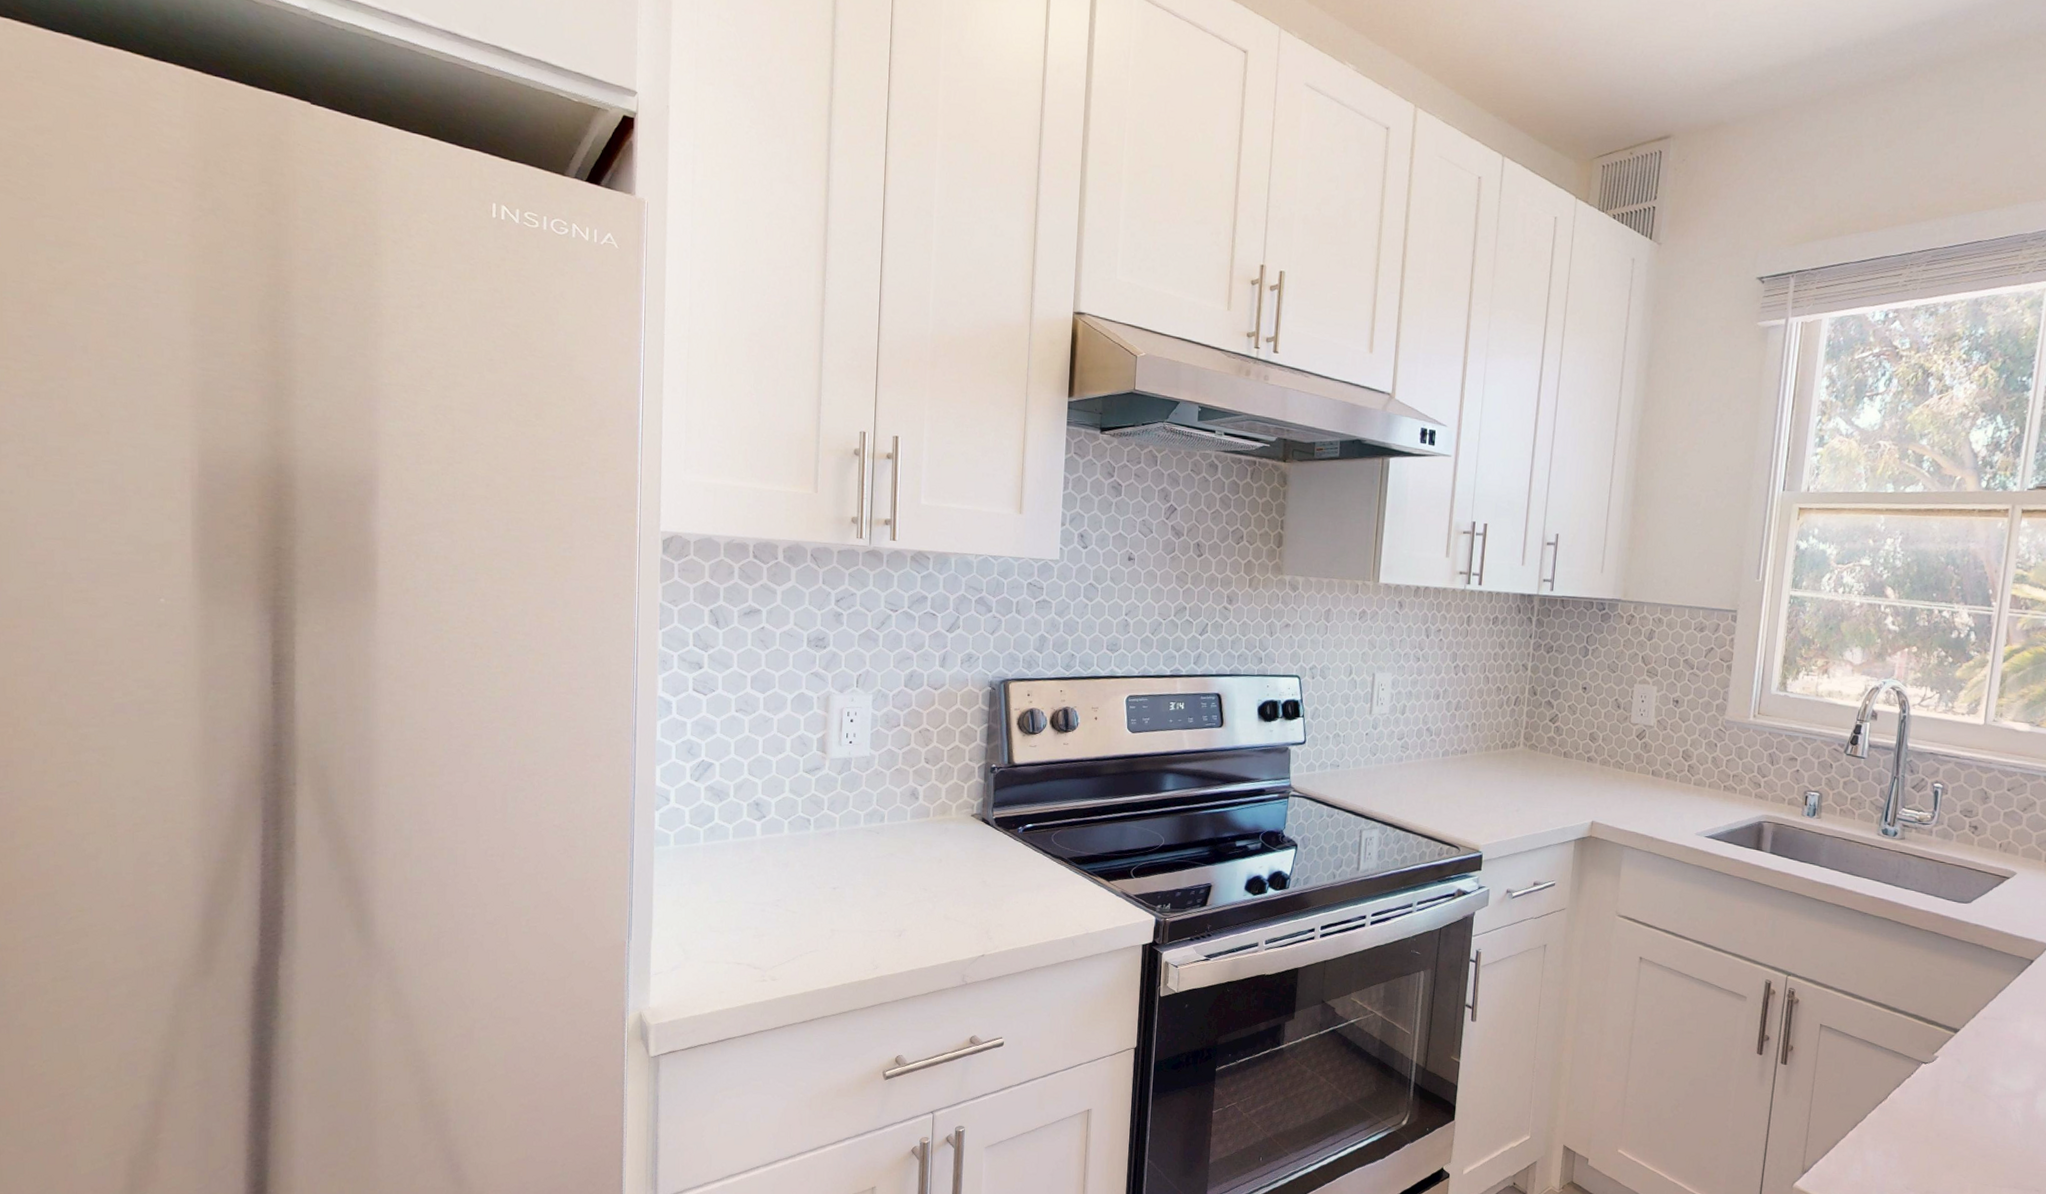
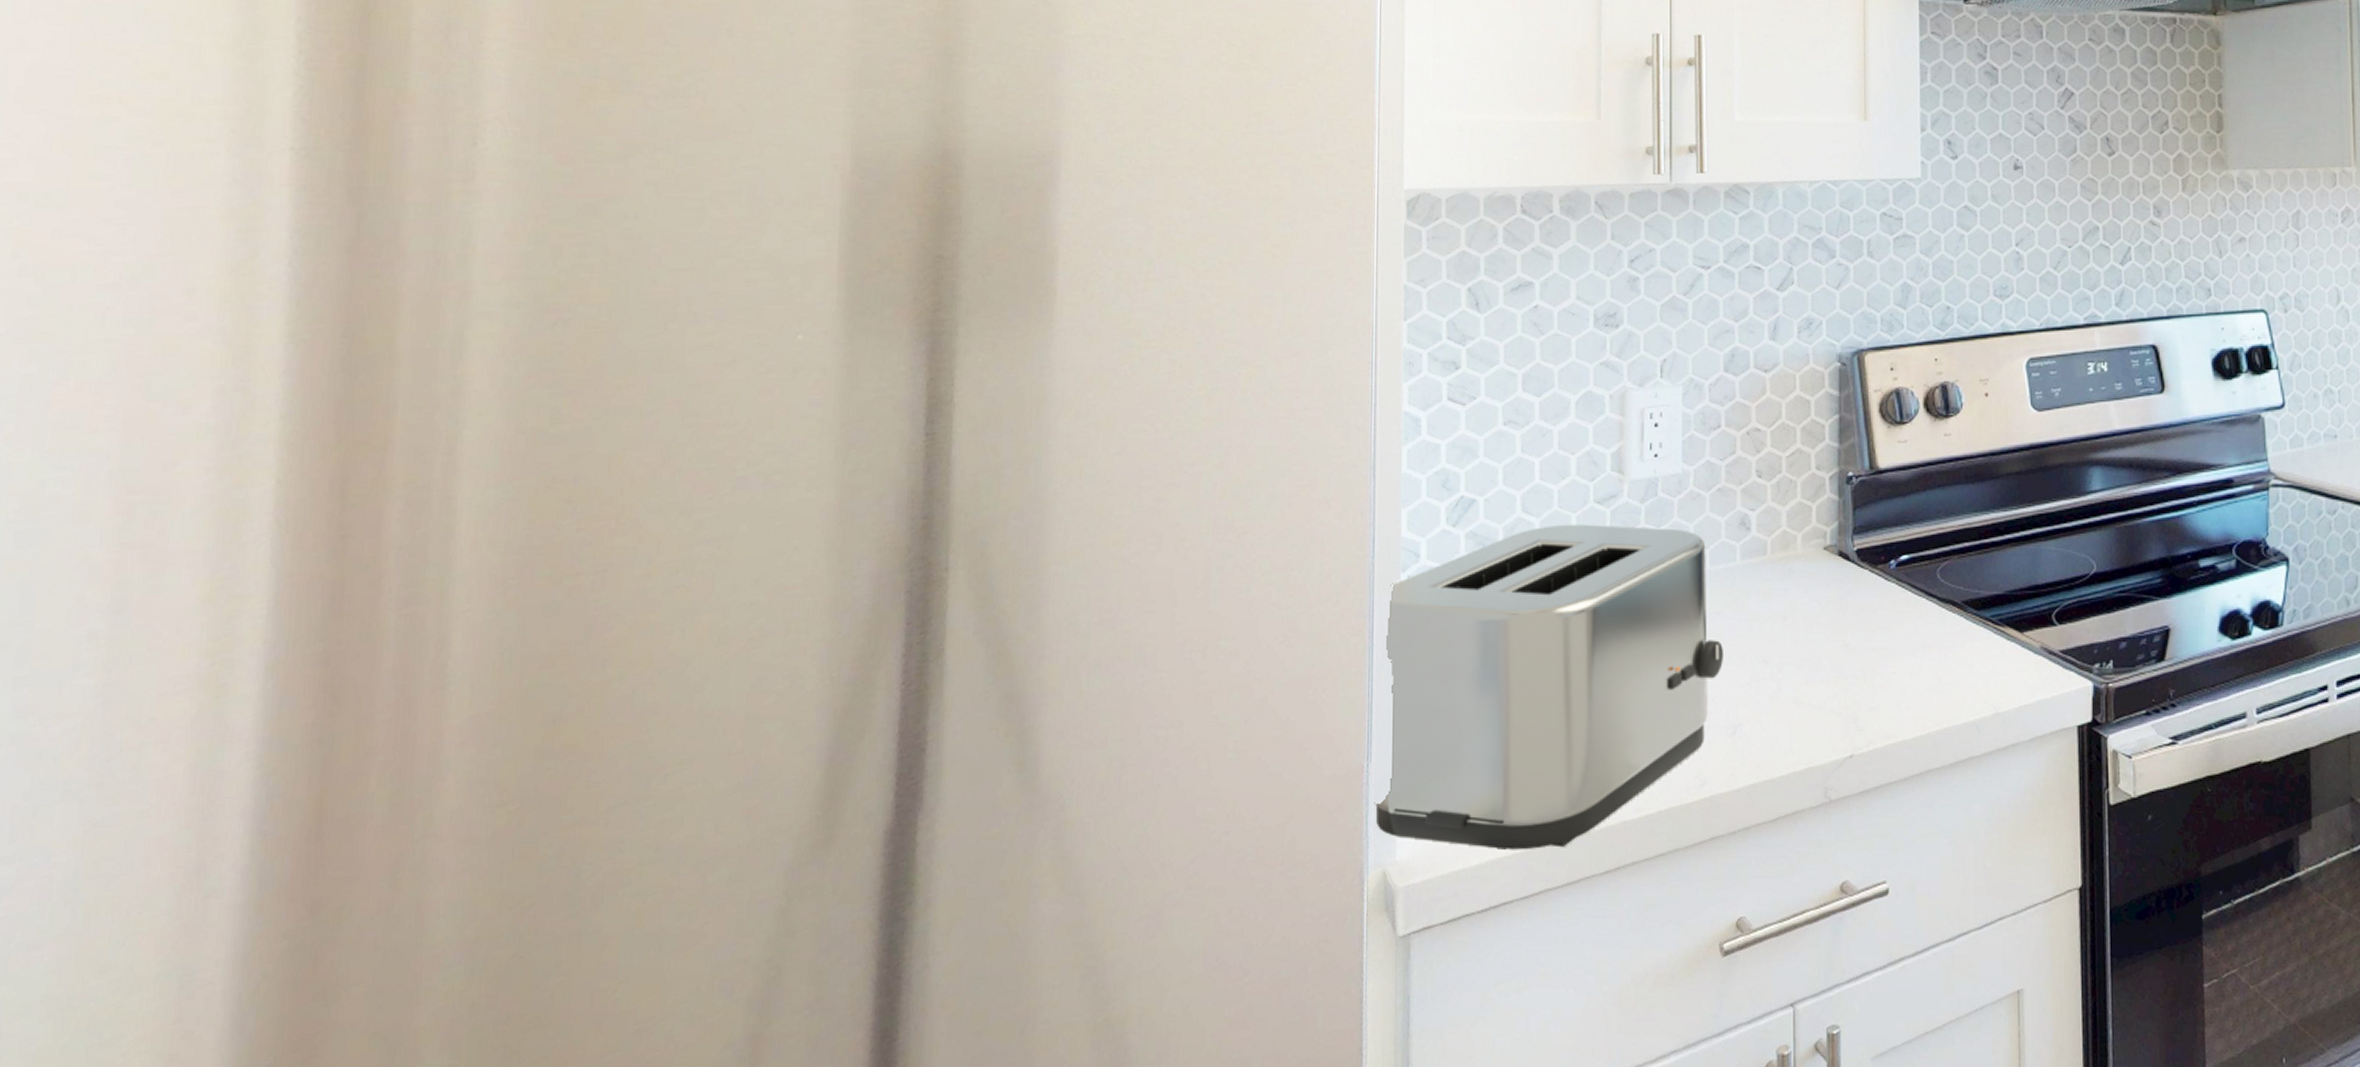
toaster: none [633,785,895,1005] -> present [1374,524,1723,850]

